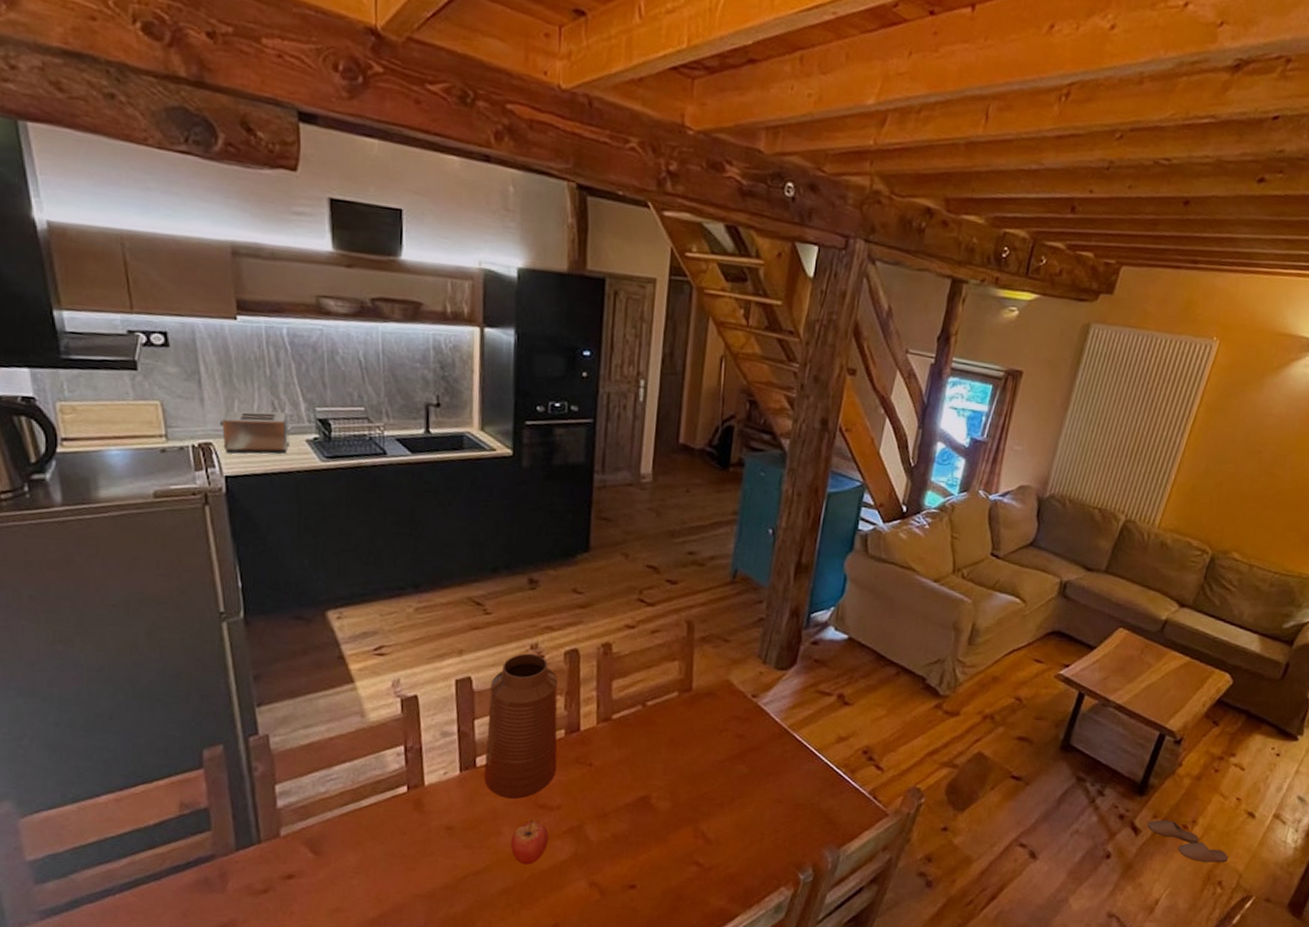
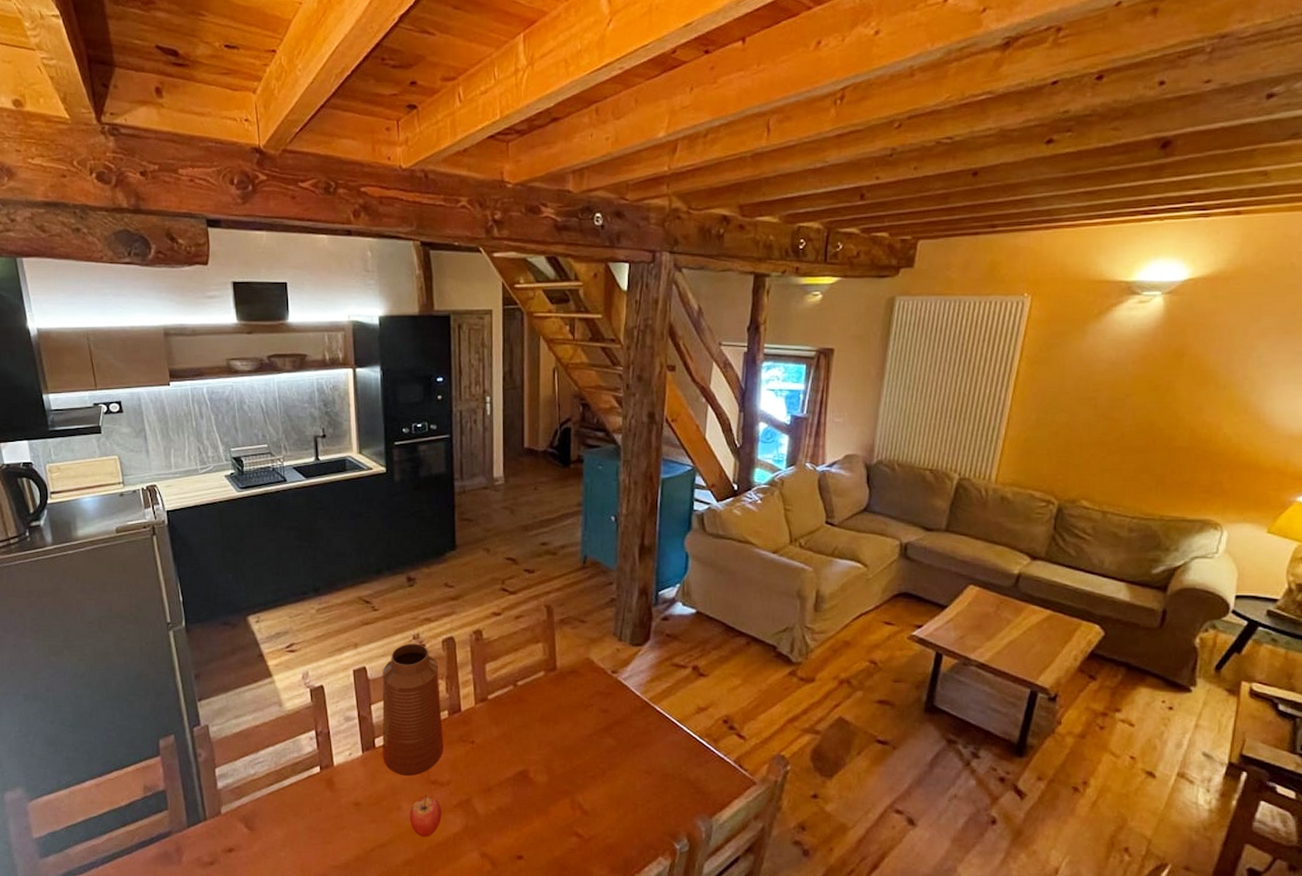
toaster: present [220,410,289,454] -> none [161,454,212,492]
slippers: present [1147,820,1228,863] -> none [1032,782,1131,828]

